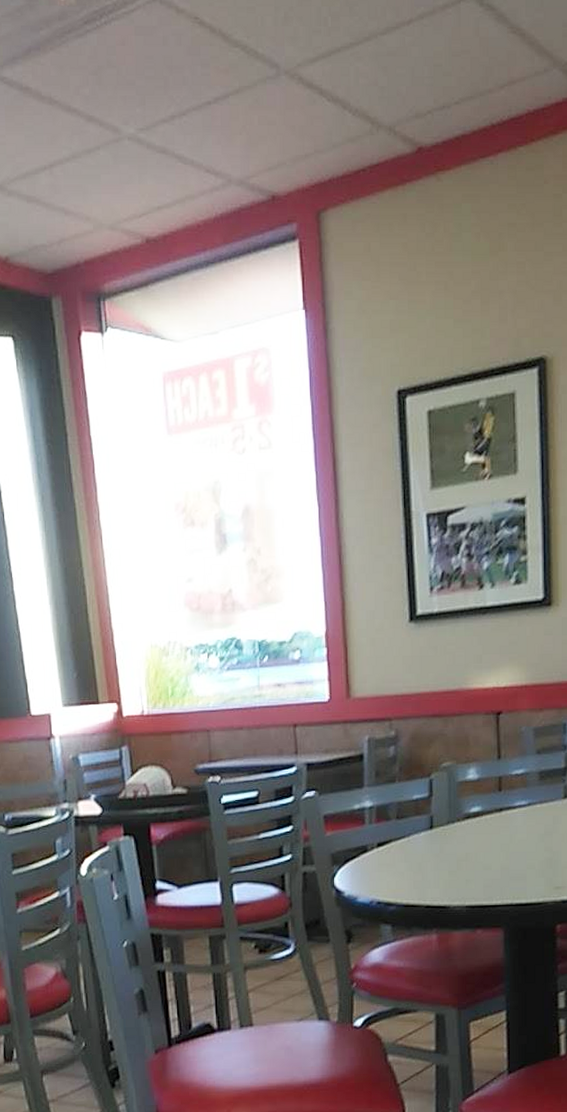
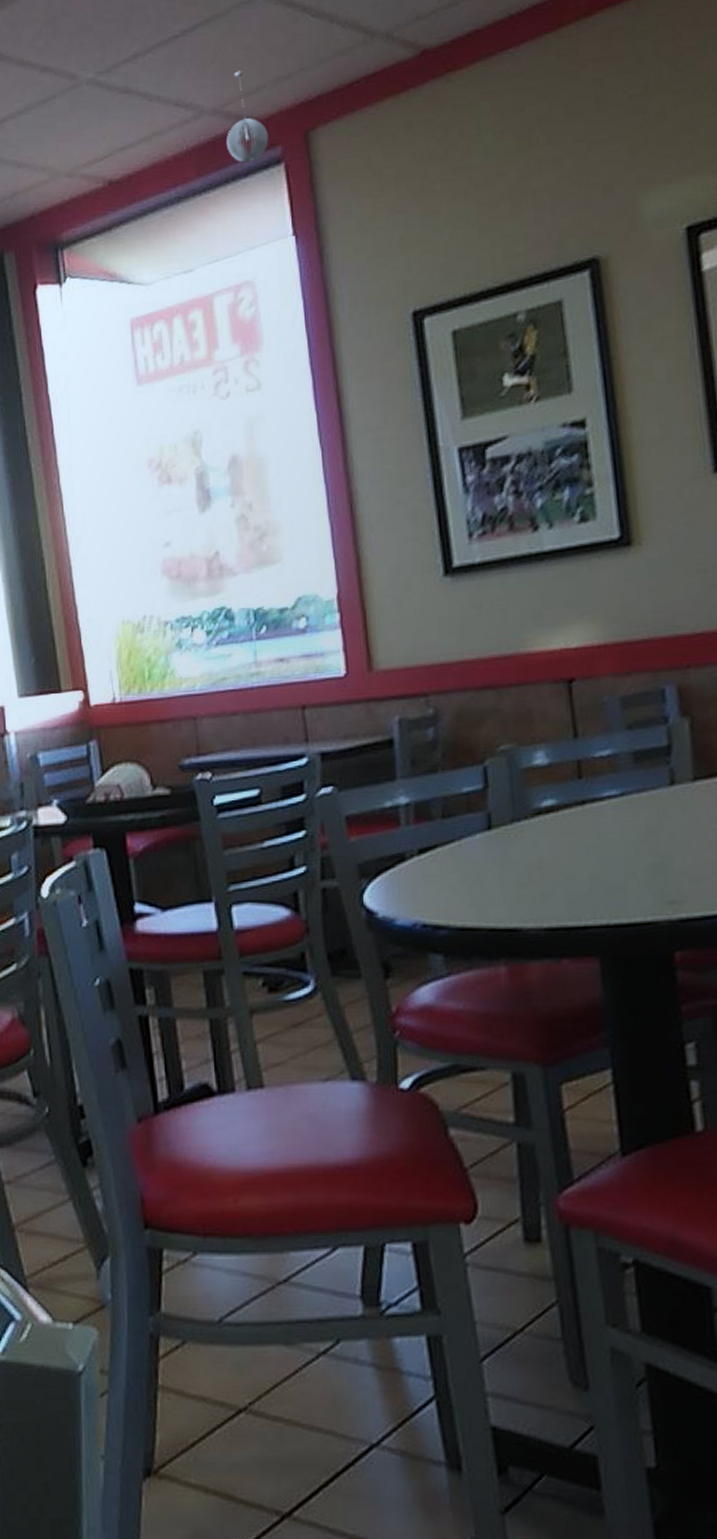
pendant light: none [249,145,286,235] -> present [226,70,269,163]

